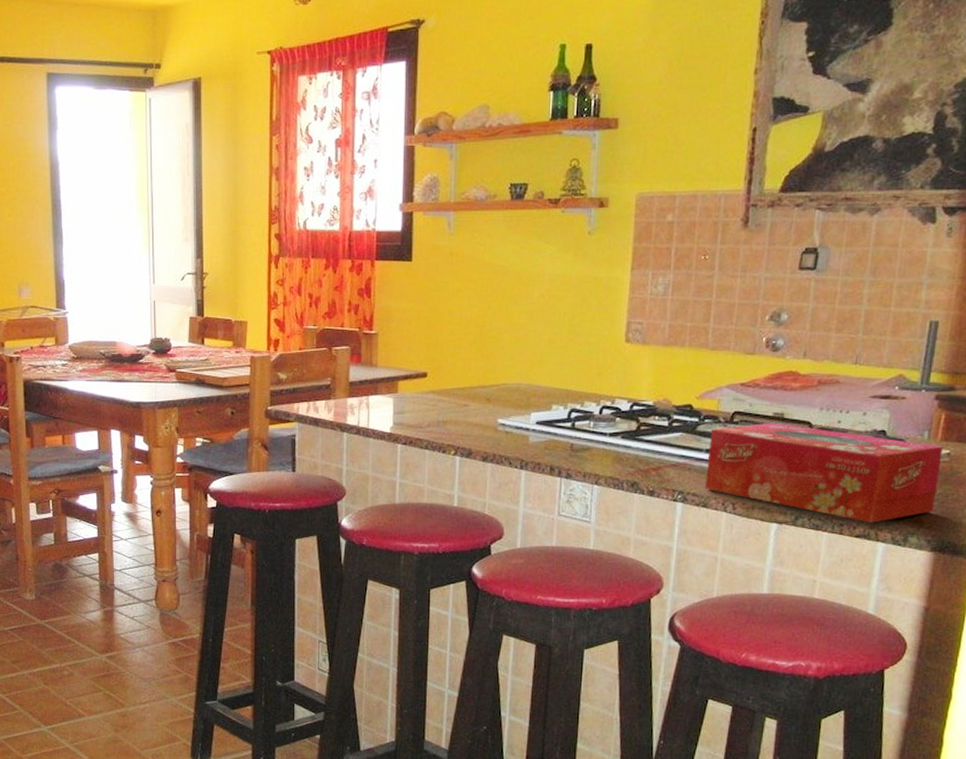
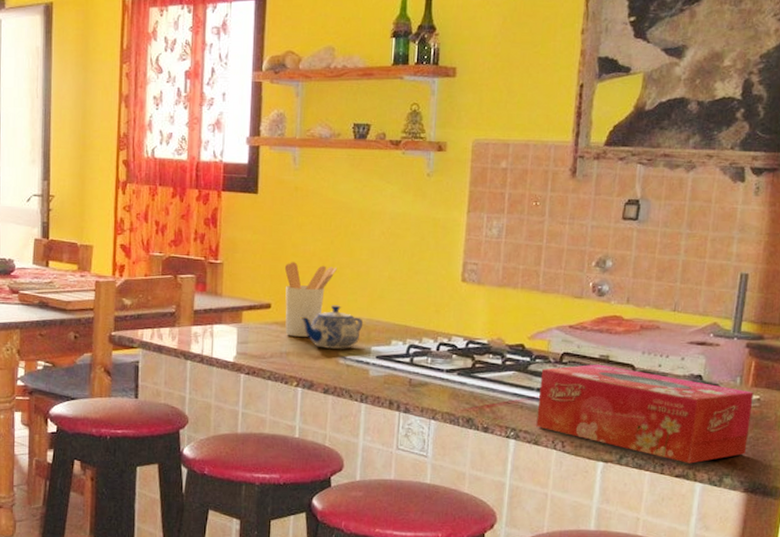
utensil holder: none [440,329,494,405] -> present [284,262,337,337]
teapot: none [457,371,523,416] -> present [300,305,364,349]

